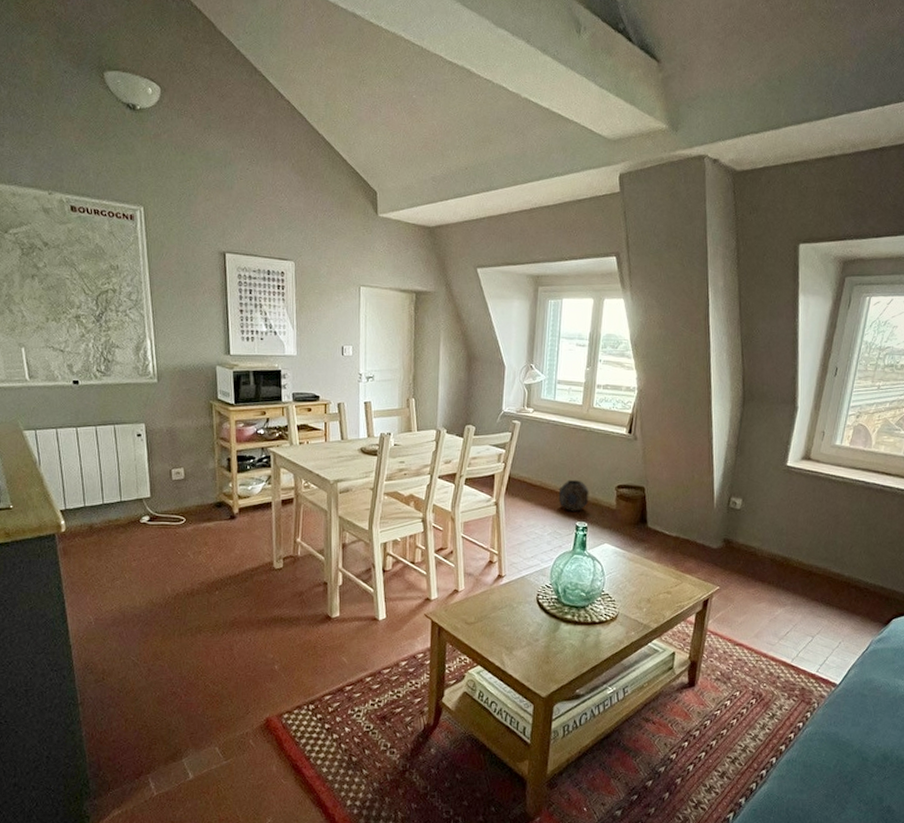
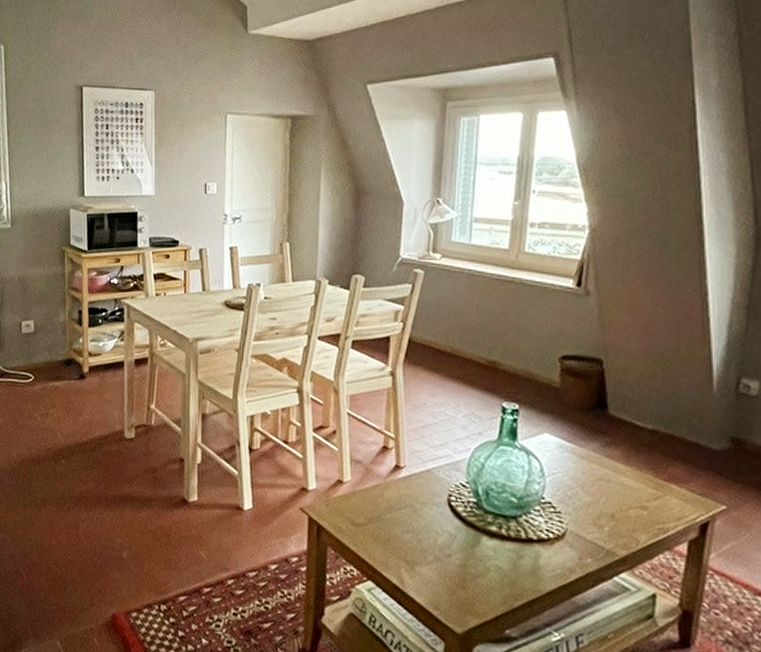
planter: present [558,479,589,512] -> none [476,346,521,389]

